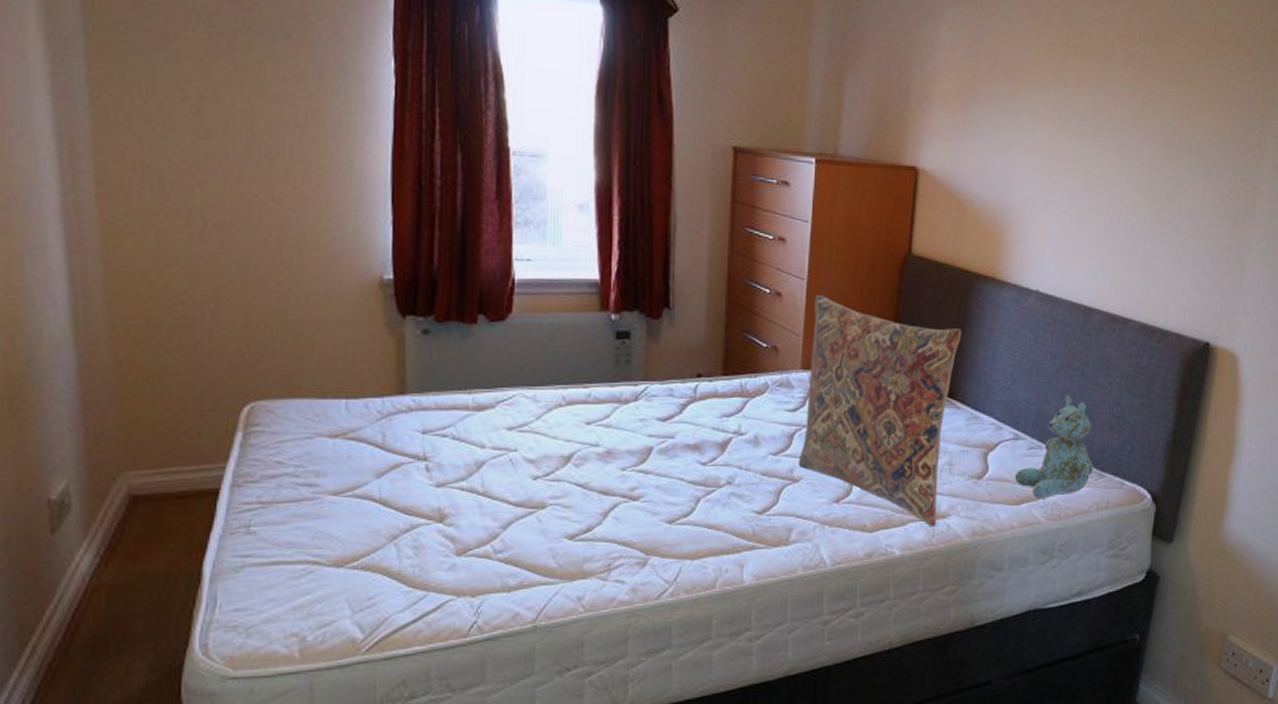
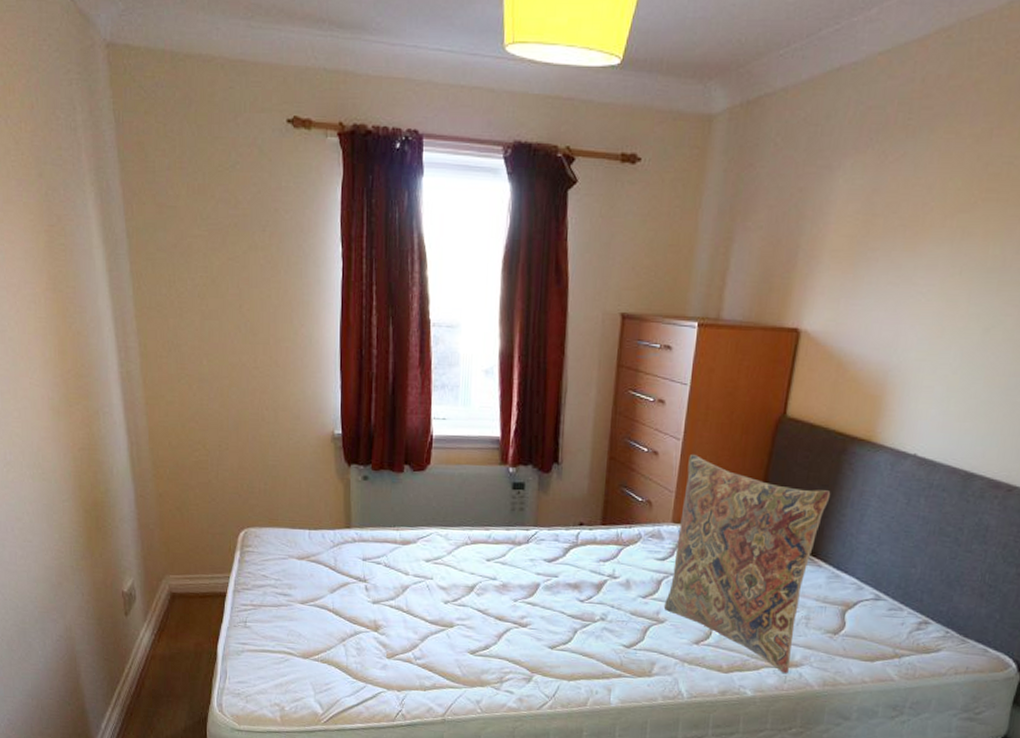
stuffed bear: present [1014,395,1093,499] -> none [871,560,959,659]

